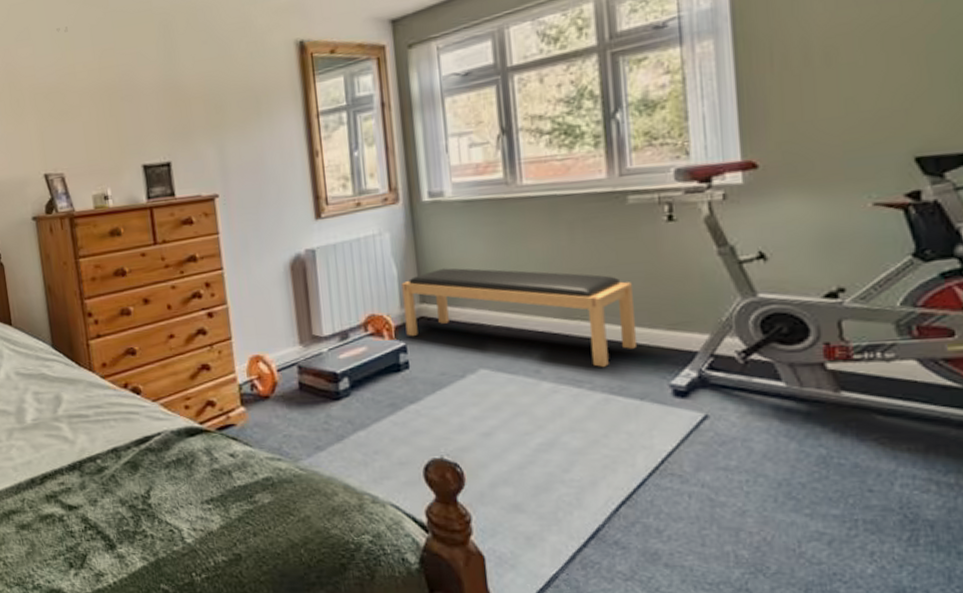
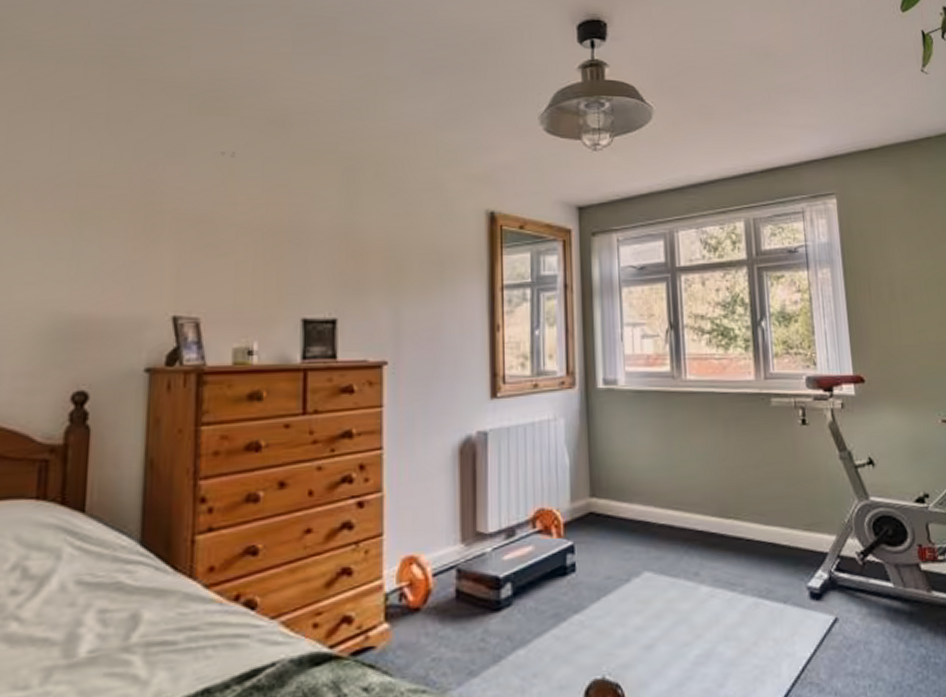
bench: present [401,268,638,367] -> none [573,460,781,569]

